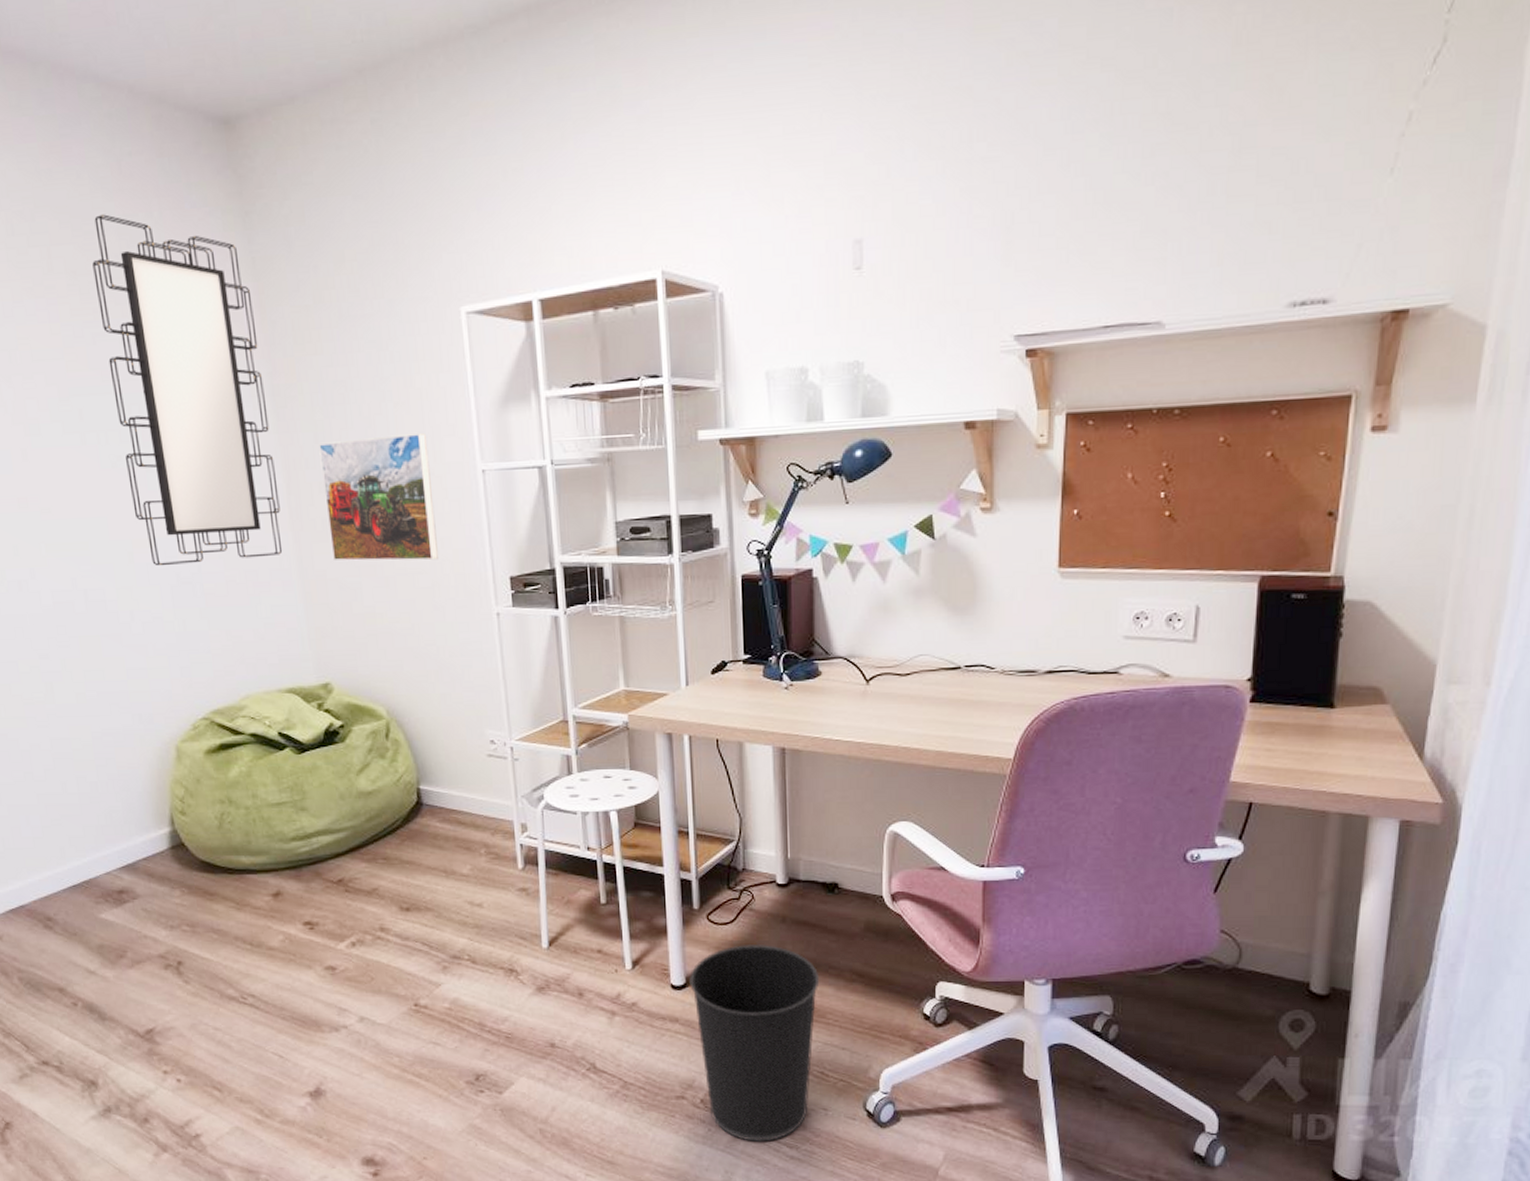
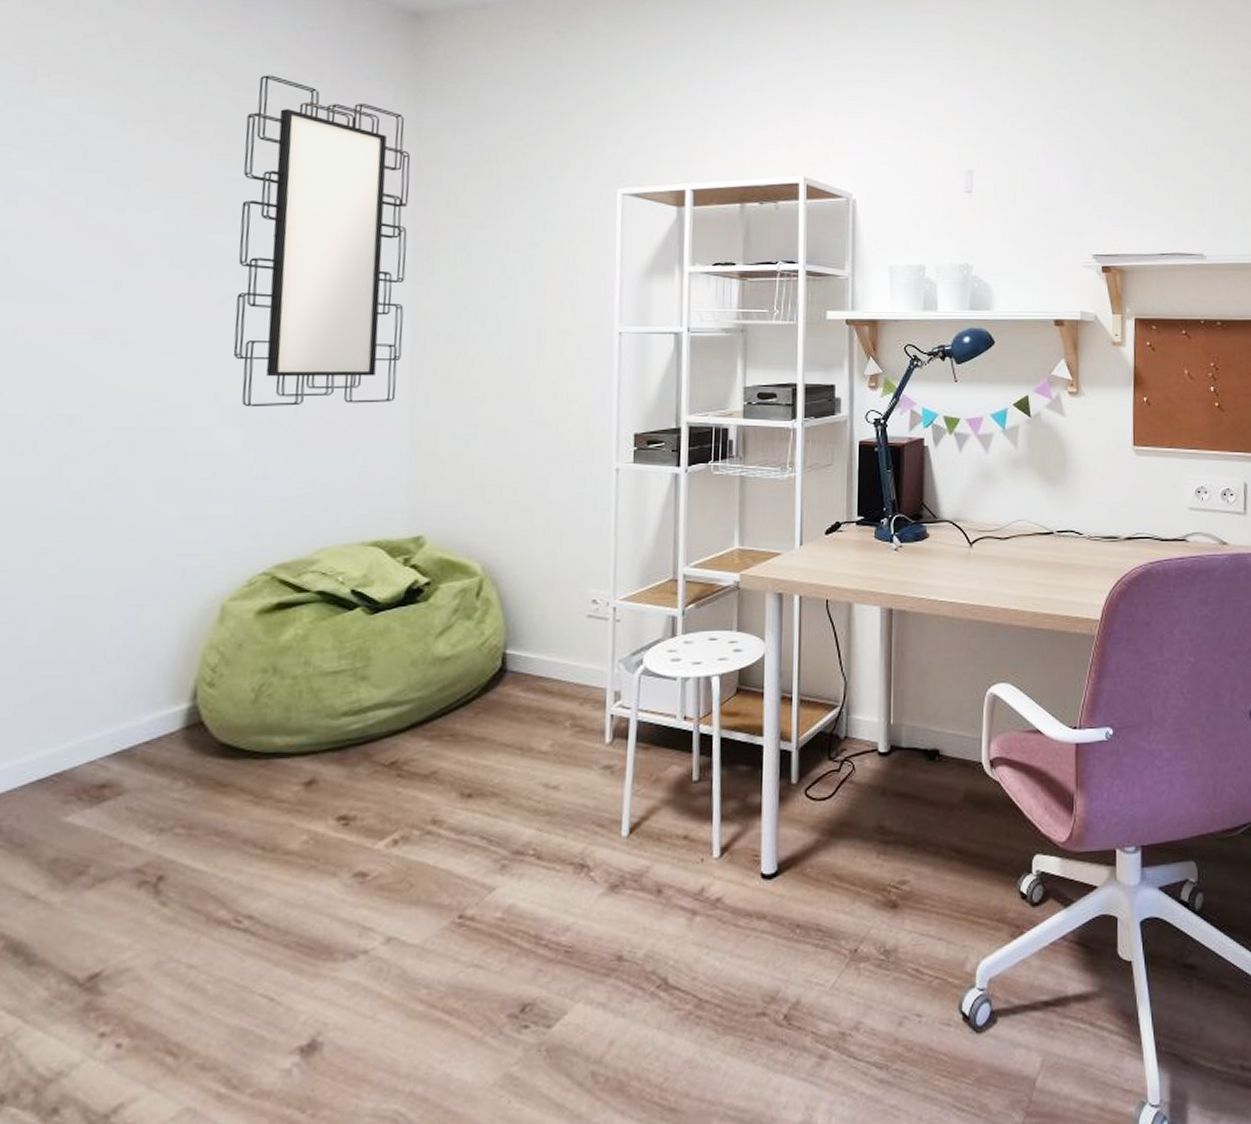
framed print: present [319,433,438,562] -> none [449,295,568,415]
wastebasket: present [689,945,820,1142] -> none [781,821,918,1065]

